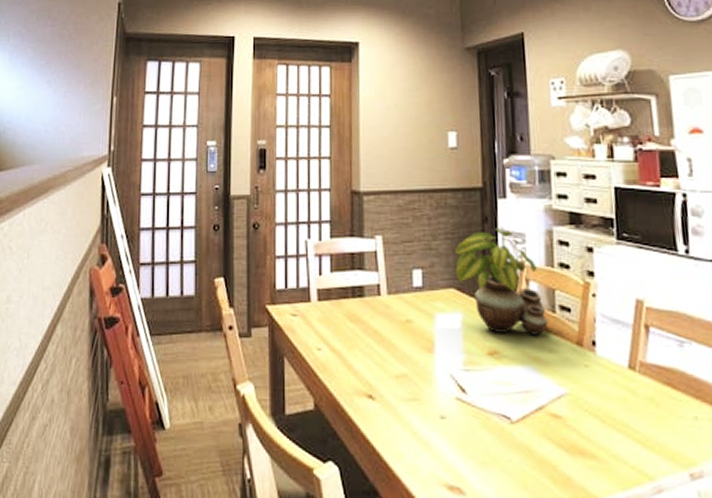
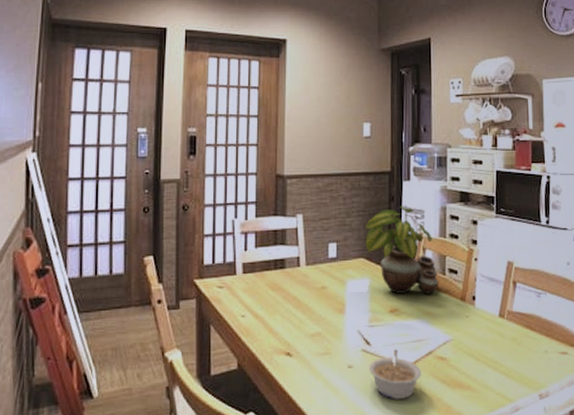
legume: none [465,400,531,463] -> present [369,349,421,399]

